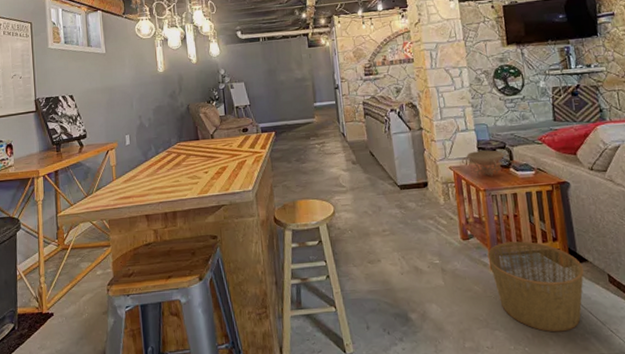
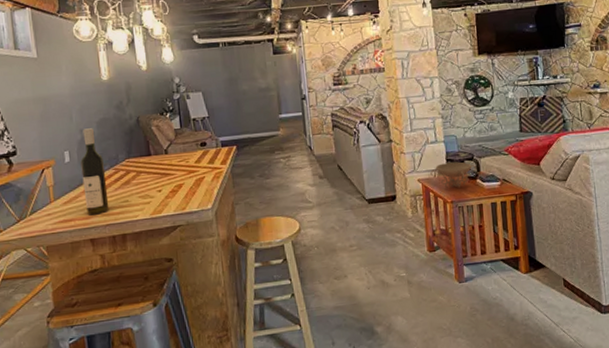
bottle: none [139,114,163,193] -> present [80,128,110,216]
basket: present [487,241,584,333] -> none [452,250,542,336]

